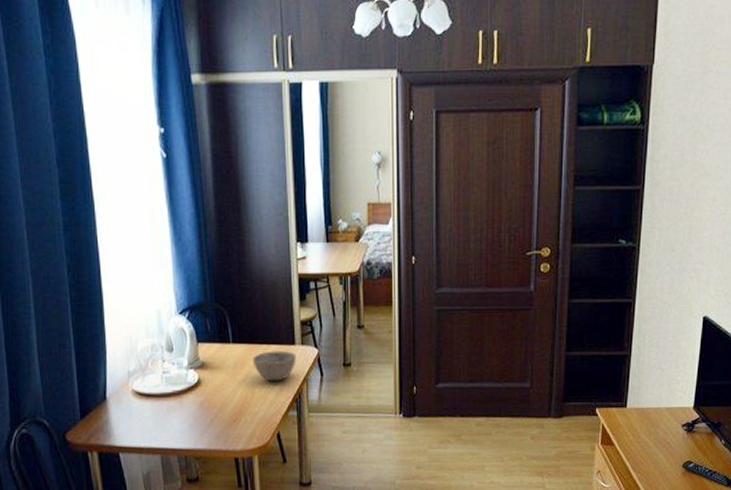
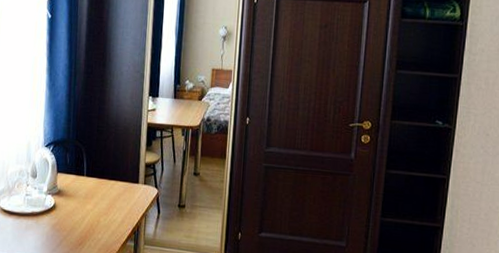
bowl: present [252,350,297,382] -> none [101,186,139,214]

